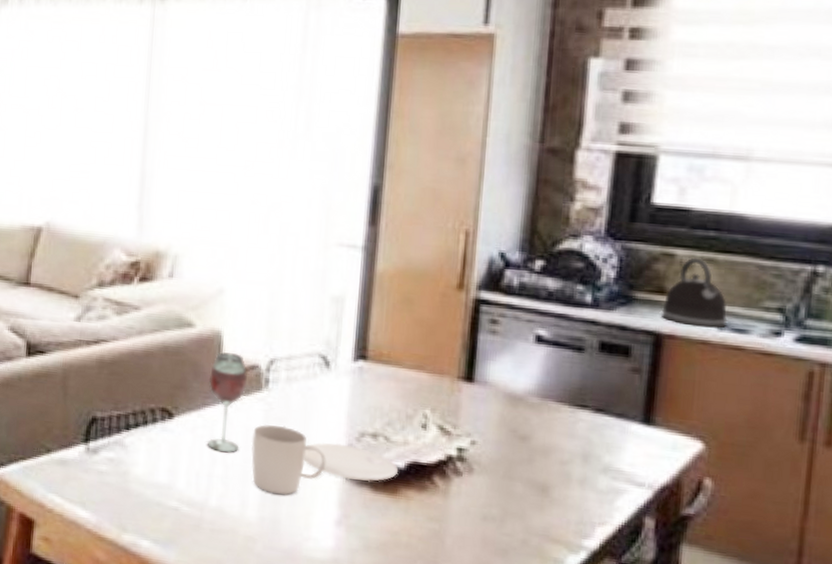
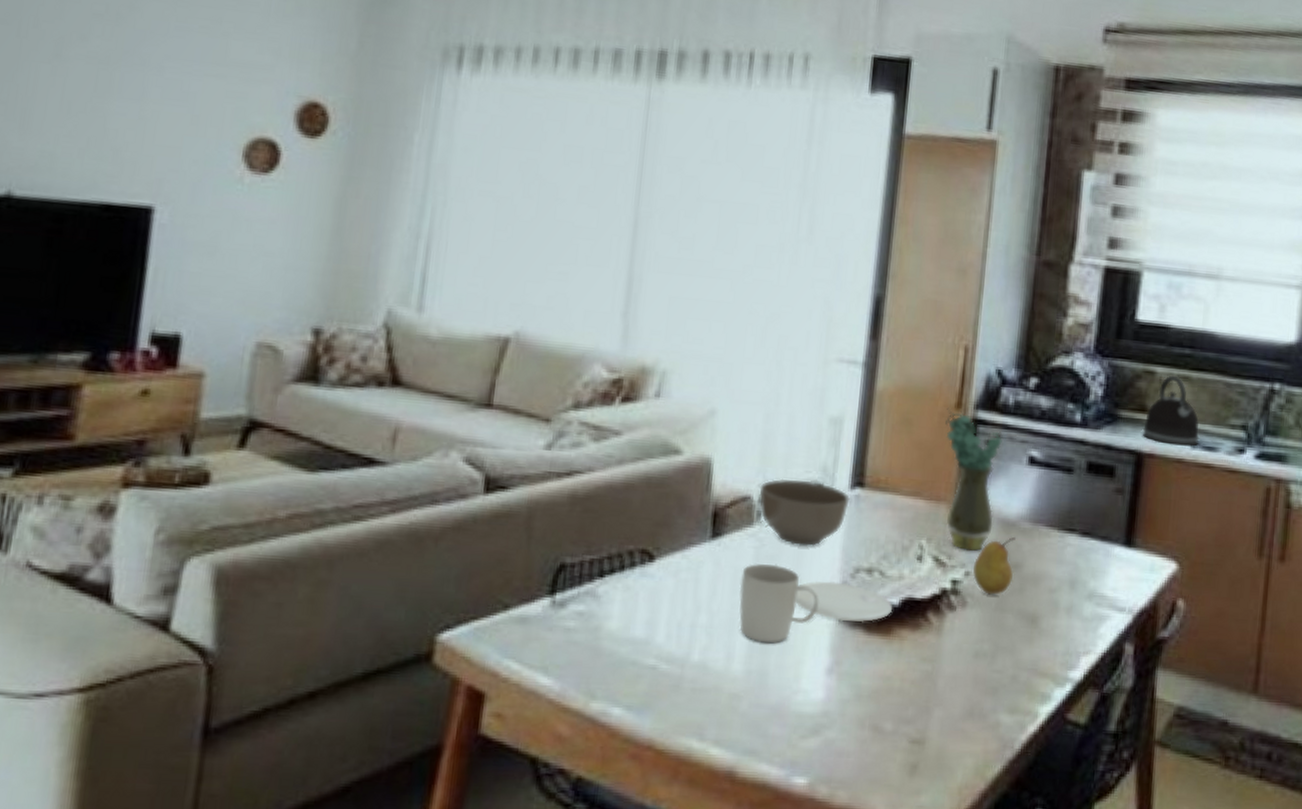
wineglass: present [207,351,247,452] -> none [691,481,738,598]
bowl: none [266,350,353,411] -> present [759,478,850,546]
vase: none [447,288,507,422] -> present [945,407,1003,551]
fruit: none [479,411,523,464] -> present [973,537,1016,595]

